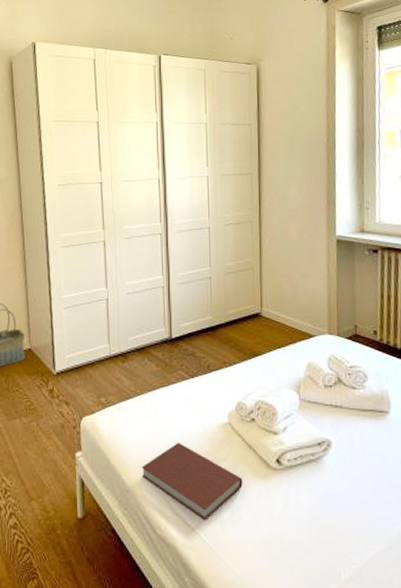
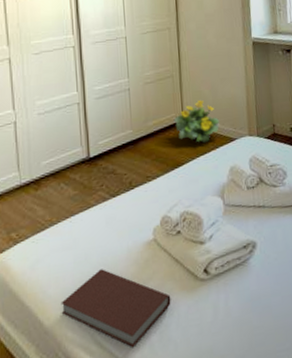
flowering plant: none [252,293,299,337] -> present [173,99,220,144]

